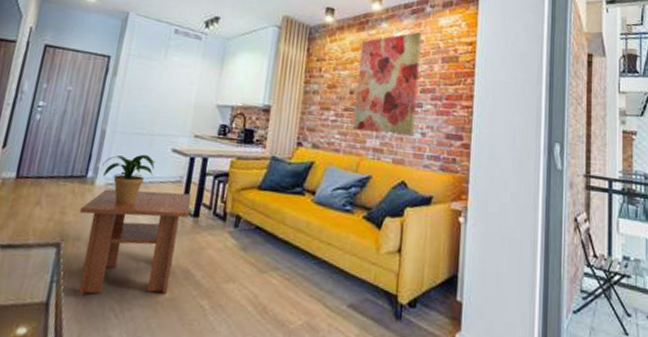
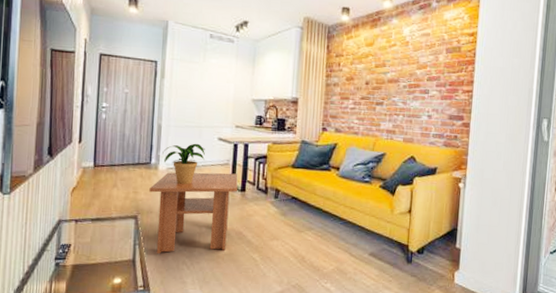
wall art: present [352,32,422,135] -> none [369,26,428,118]

